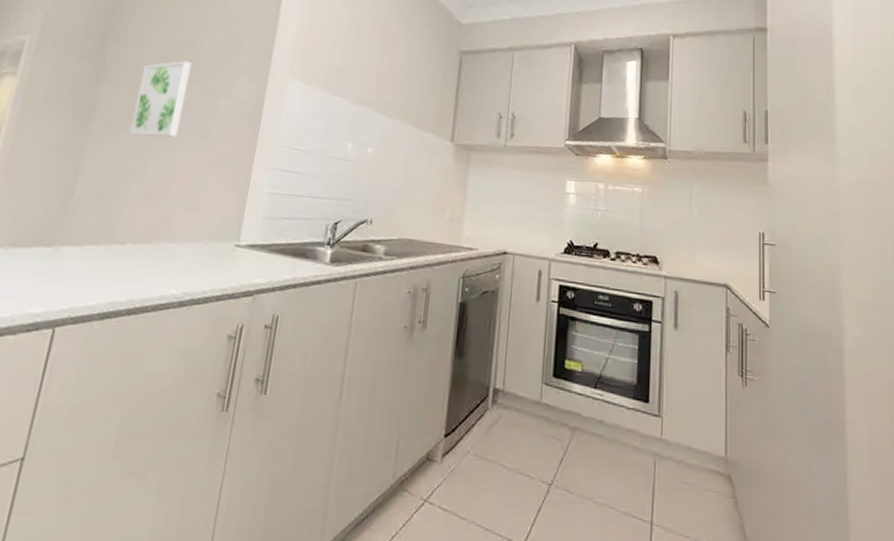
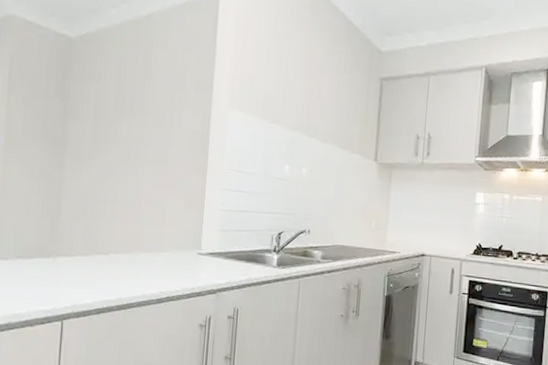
wall art: present [129,60,191,137] -> none [98,95,143,164]

